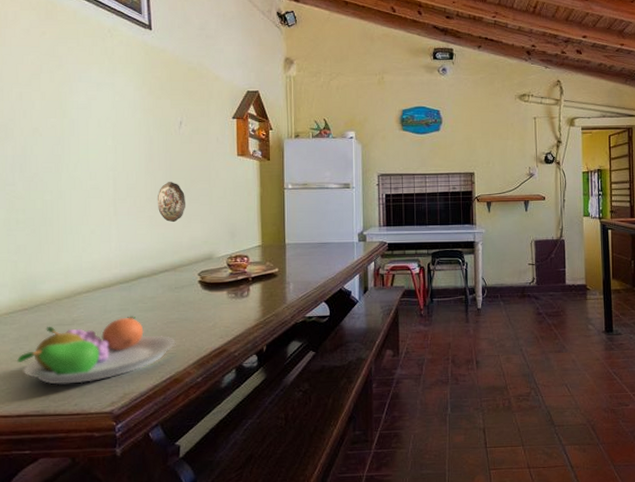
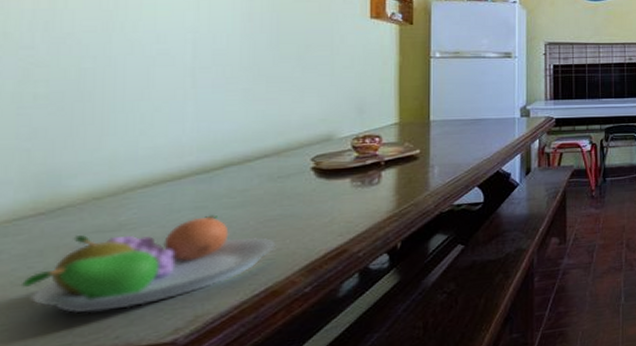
decorative plate: present [157,182,186,223] -> none [256,47,298,97]

